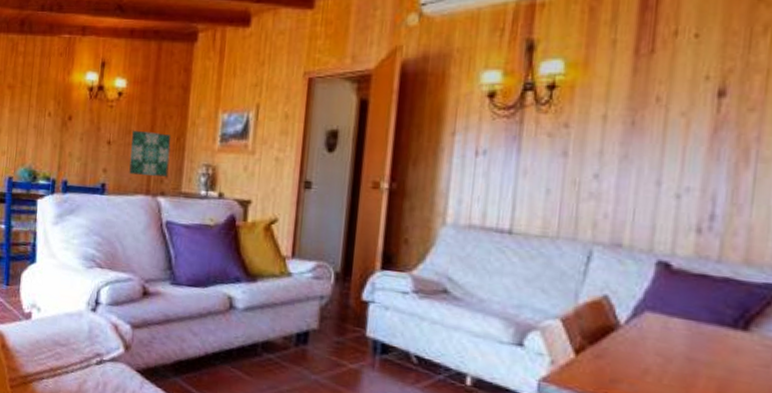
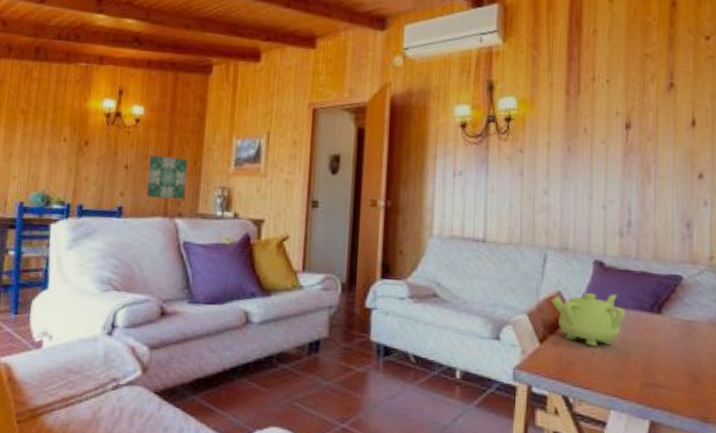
teapot: none [593,298,696,364] -> present [551,292,625,347]

